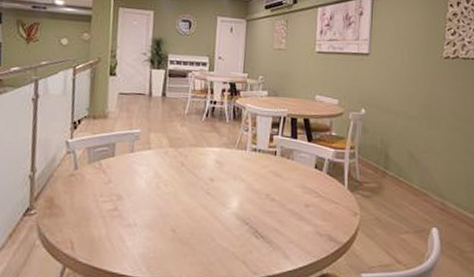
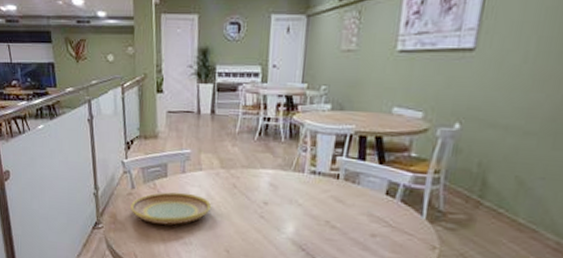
plate: none [71,171,159,207] -> present [131,192,212,226]

